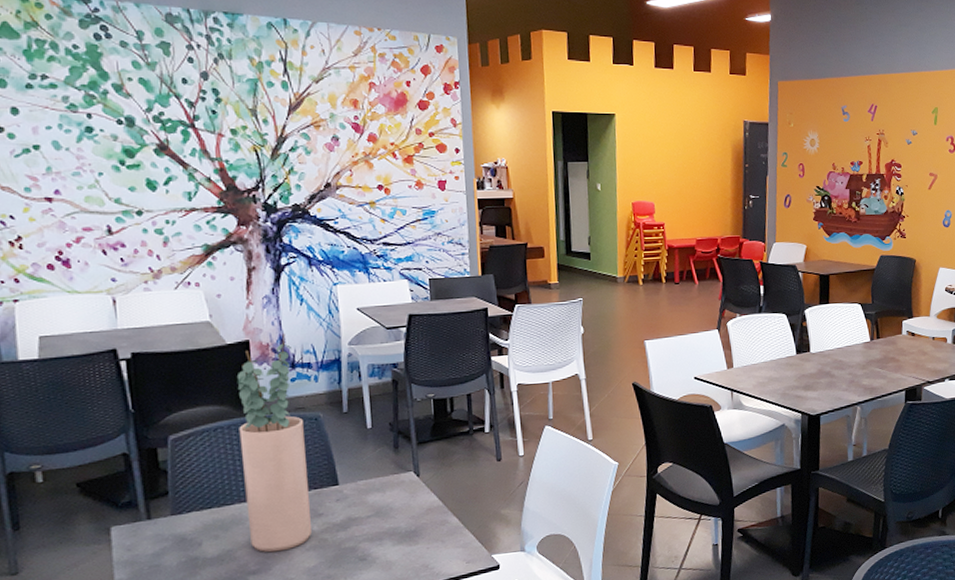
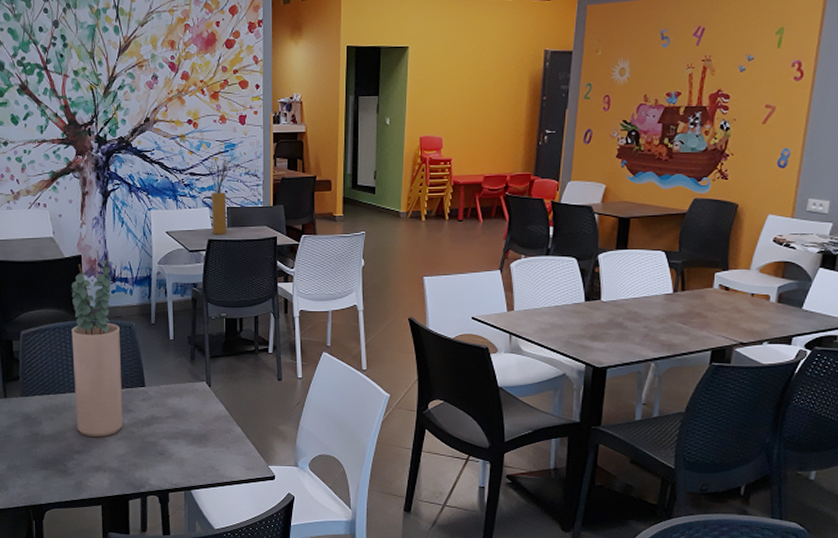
vase: none [404,224,433,309] -> present [208,156,232,235]

